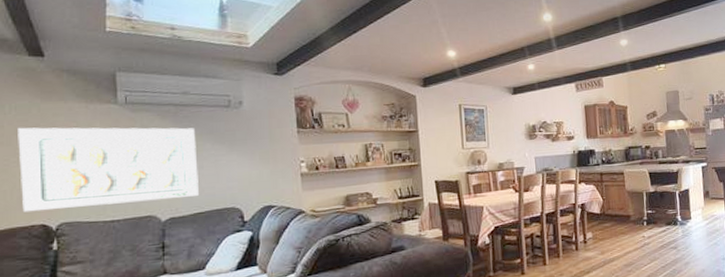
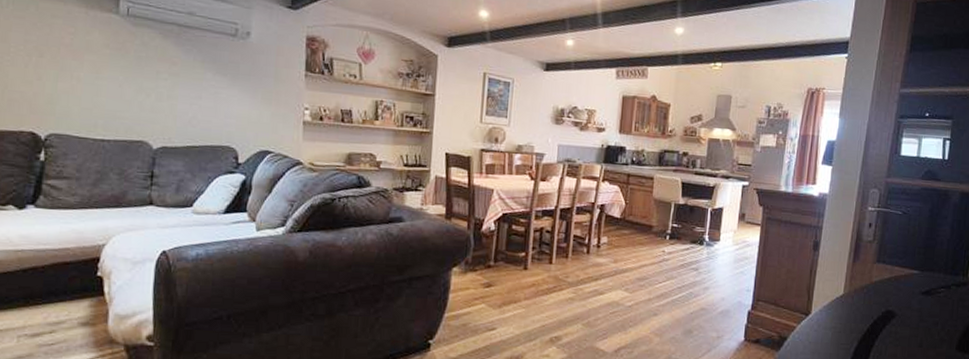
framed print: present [18,127,199,213] -> none [12,24,198,128]

